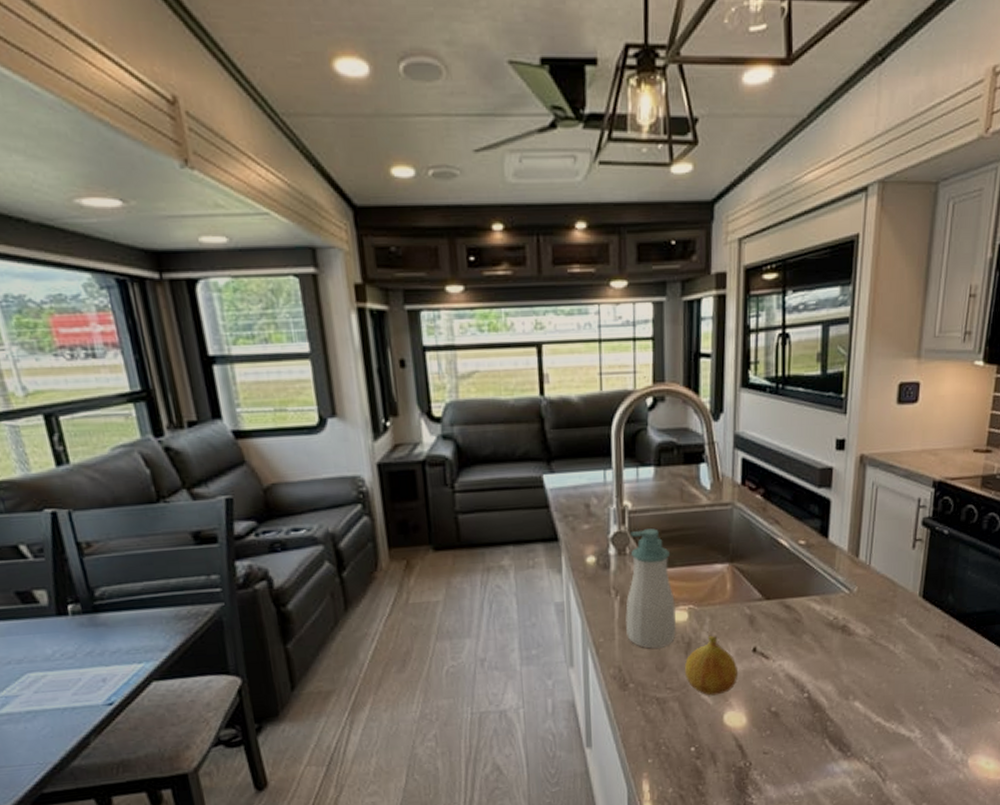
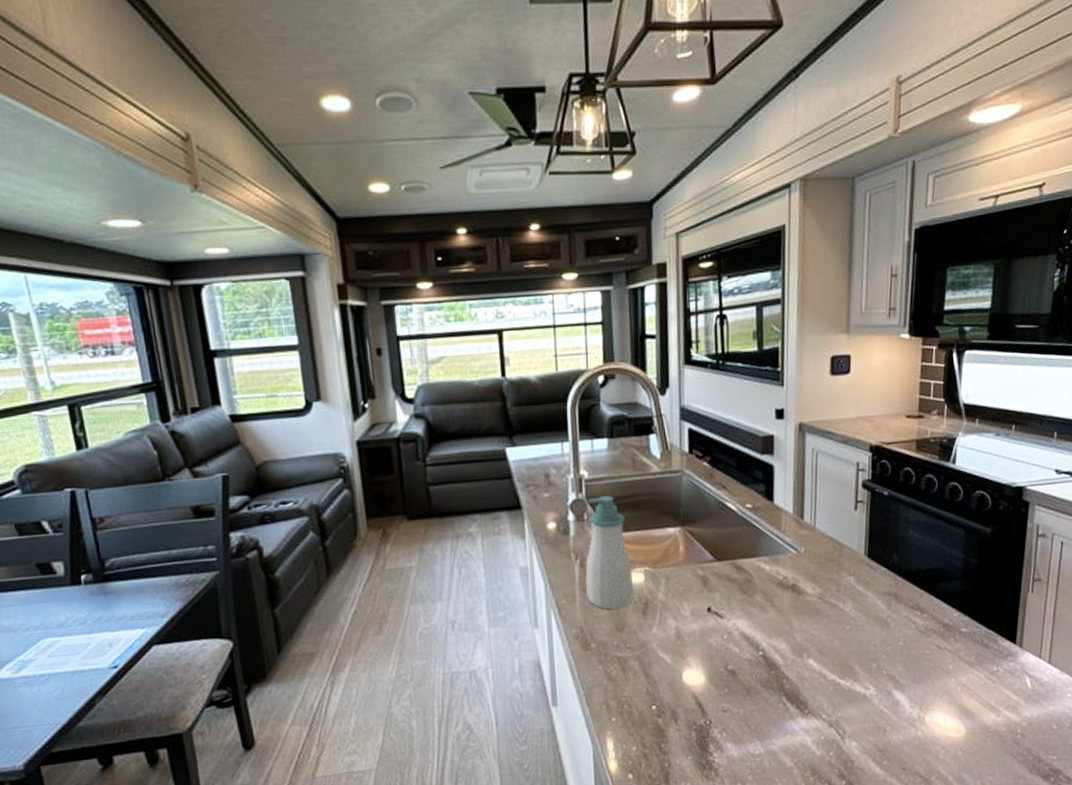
fruit: present [685,635,739,696] -> none [643,596,695,655]

